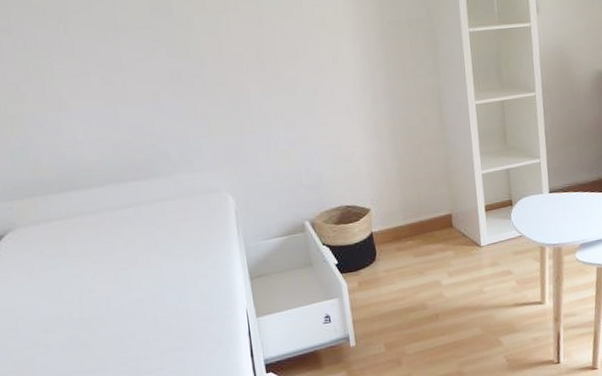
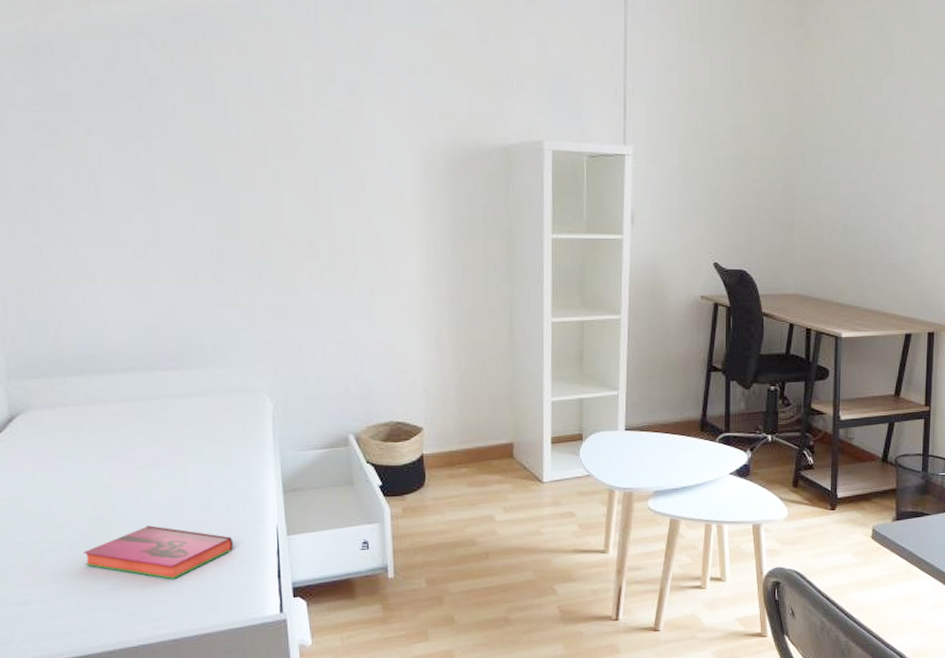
hardback book: none [73,321,209,369] -> present [83,525,234,580]

